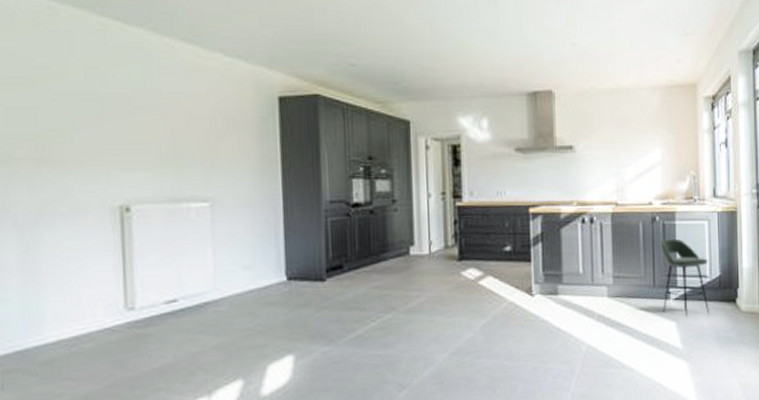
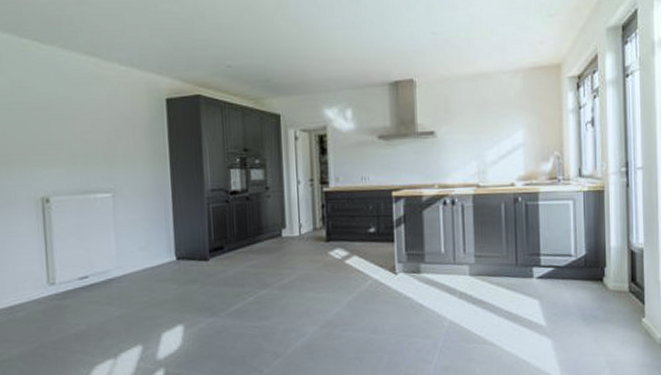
bar stool: present [660,238,709,317] -> none [522,218,574,296]

